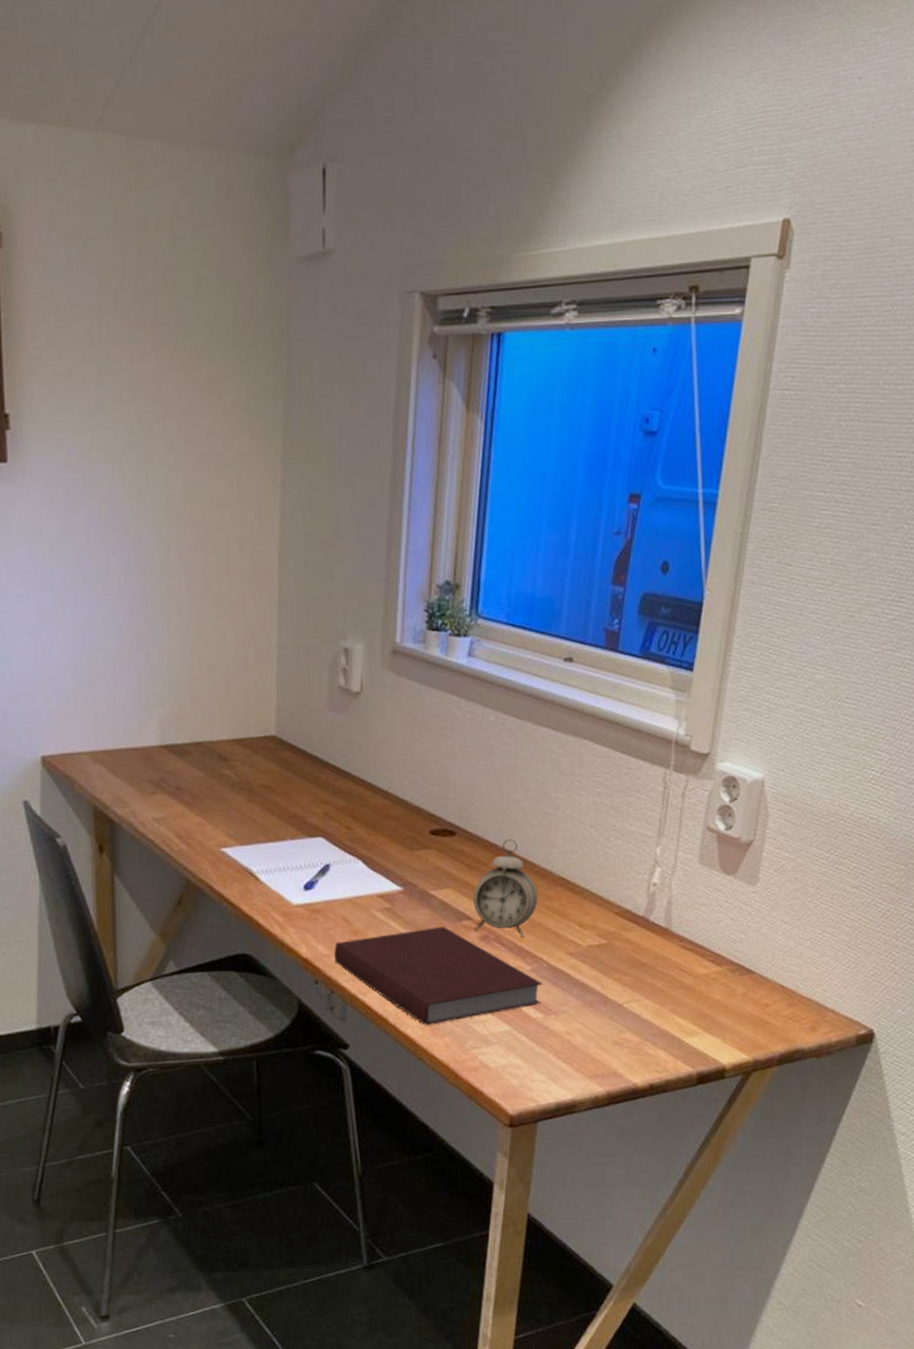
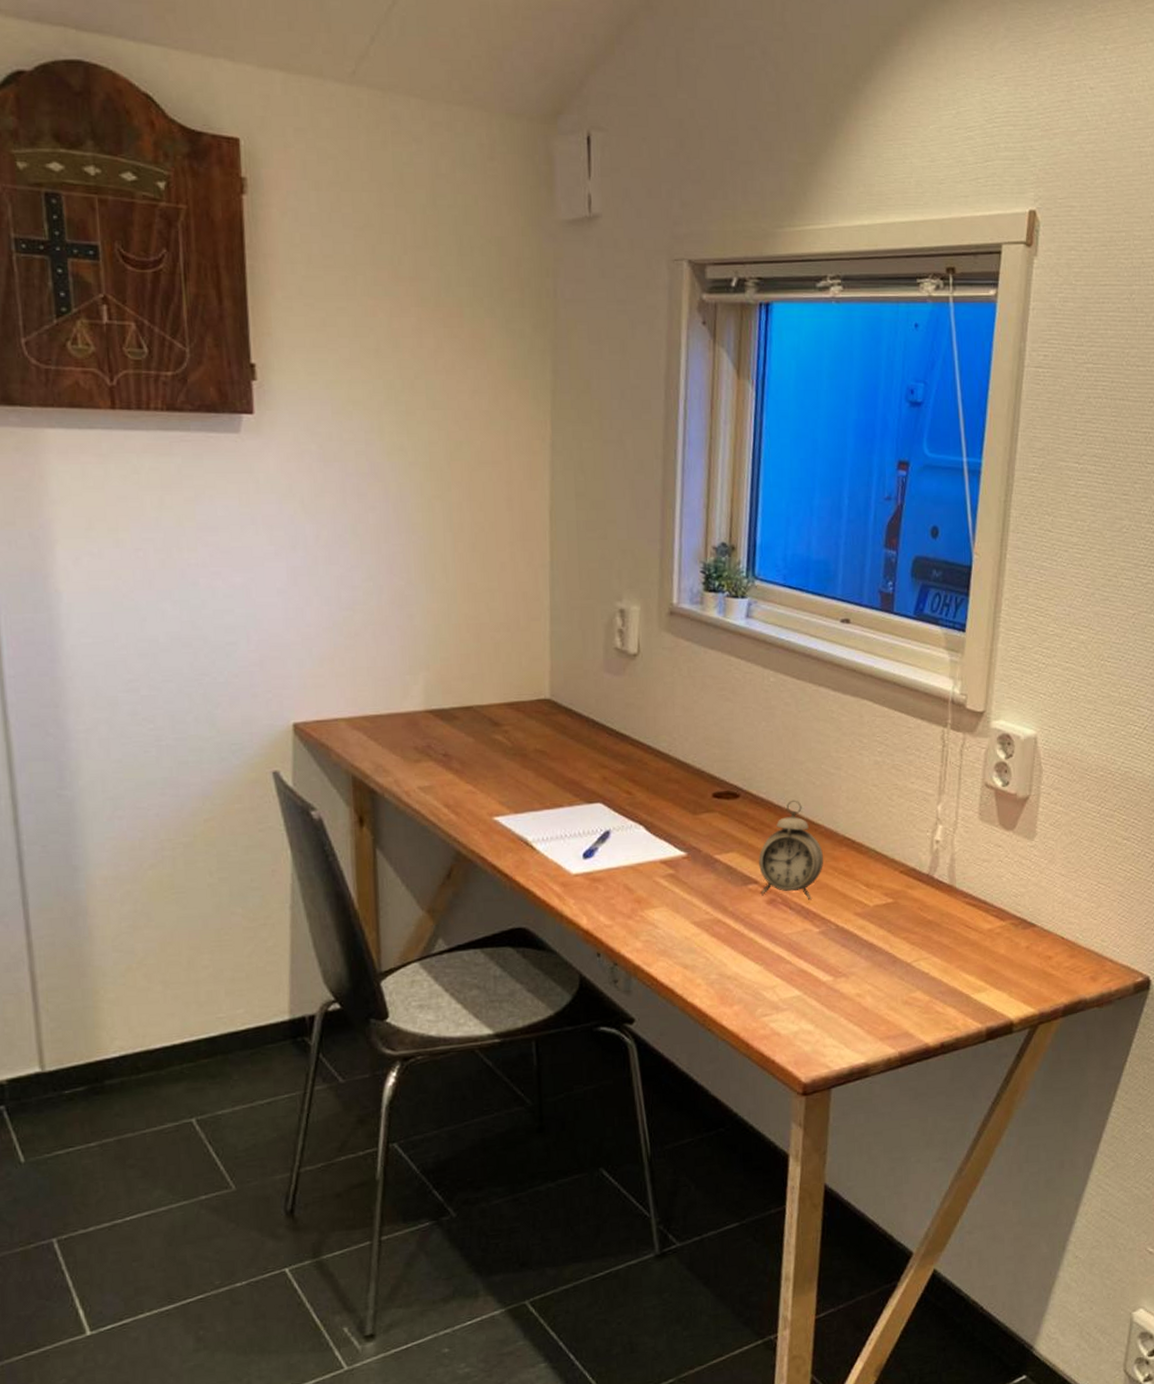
notebook: present [334,926,542,1026] -> none [616,891,831,995]

